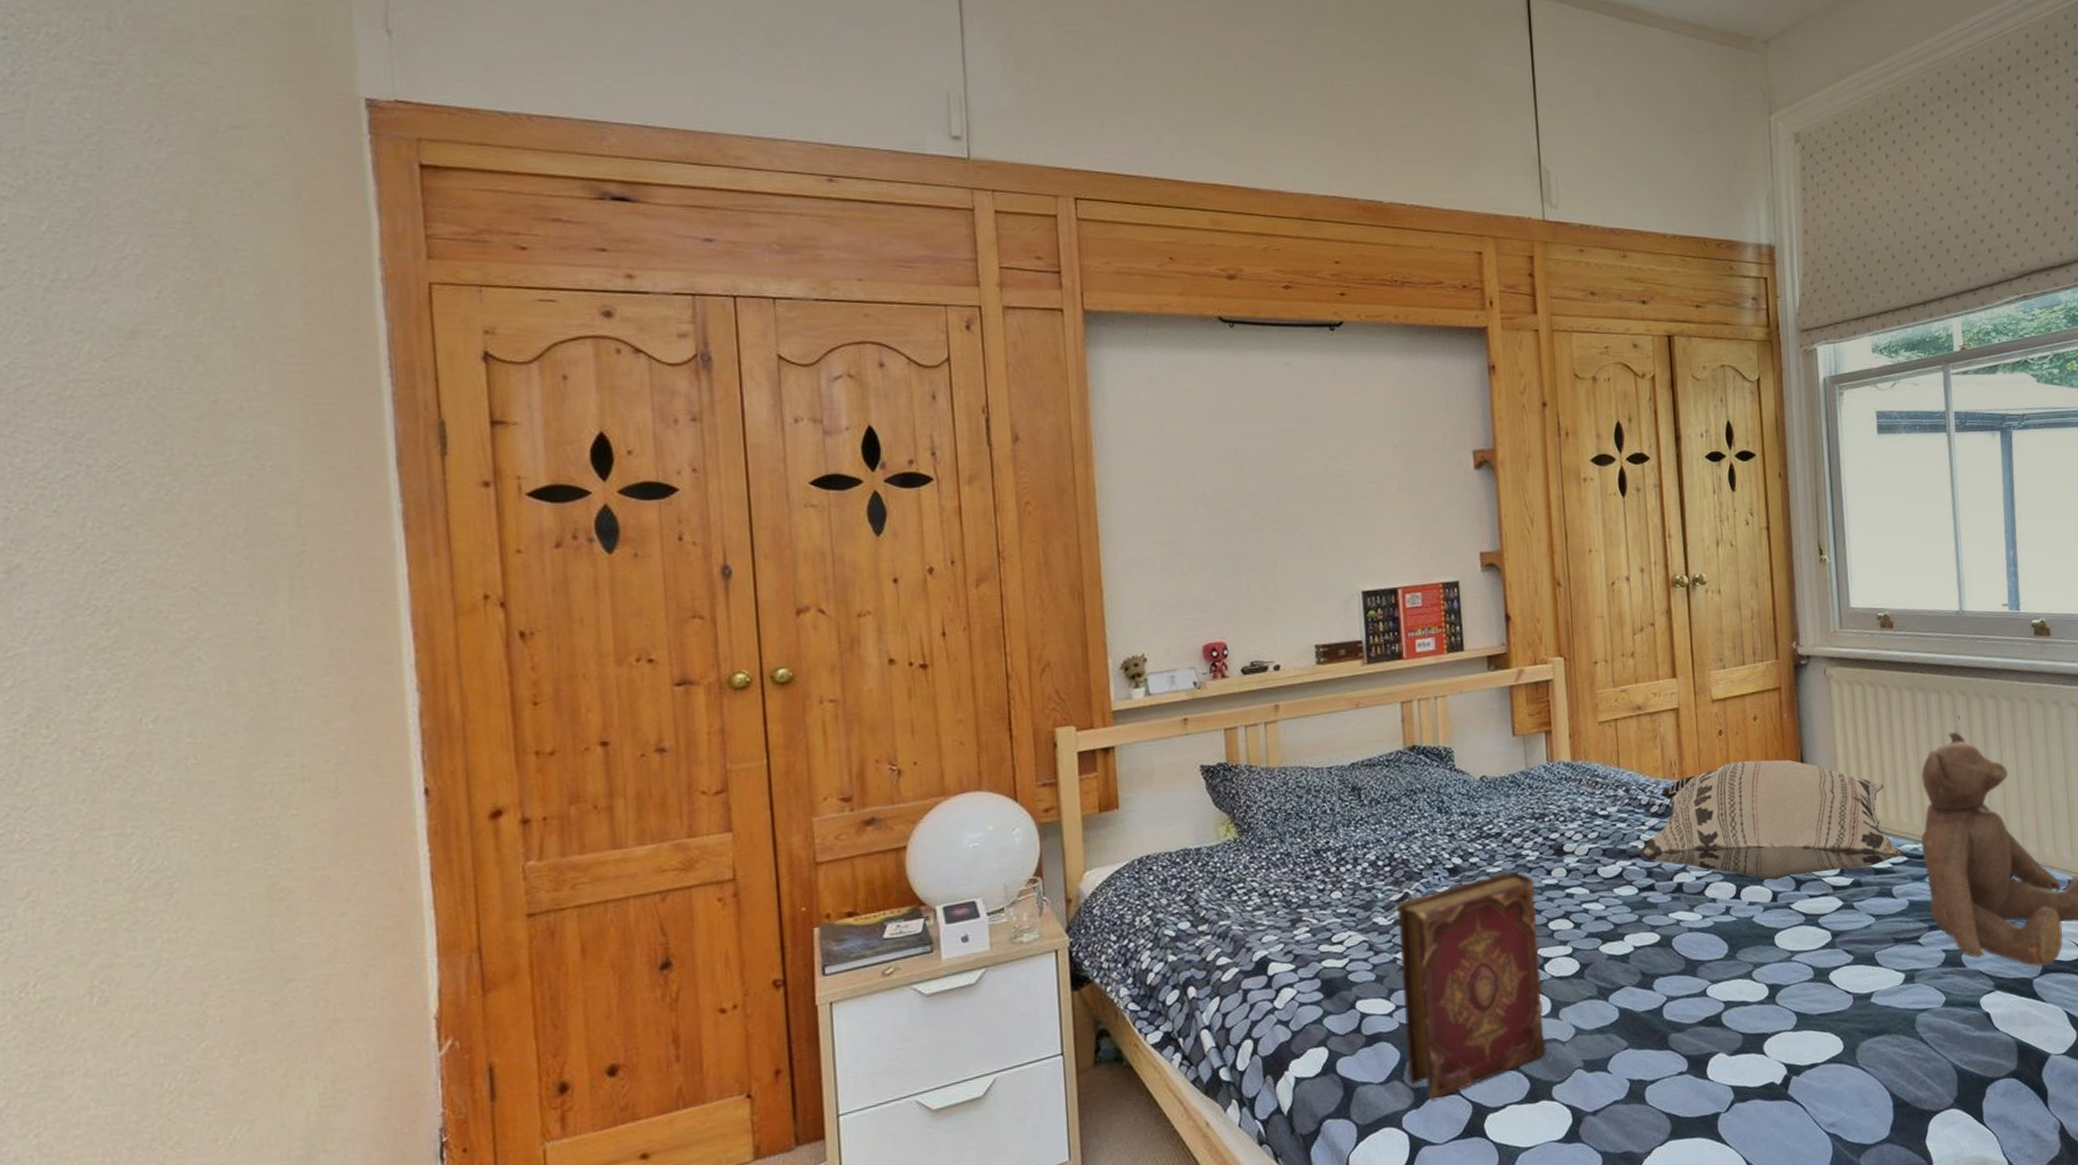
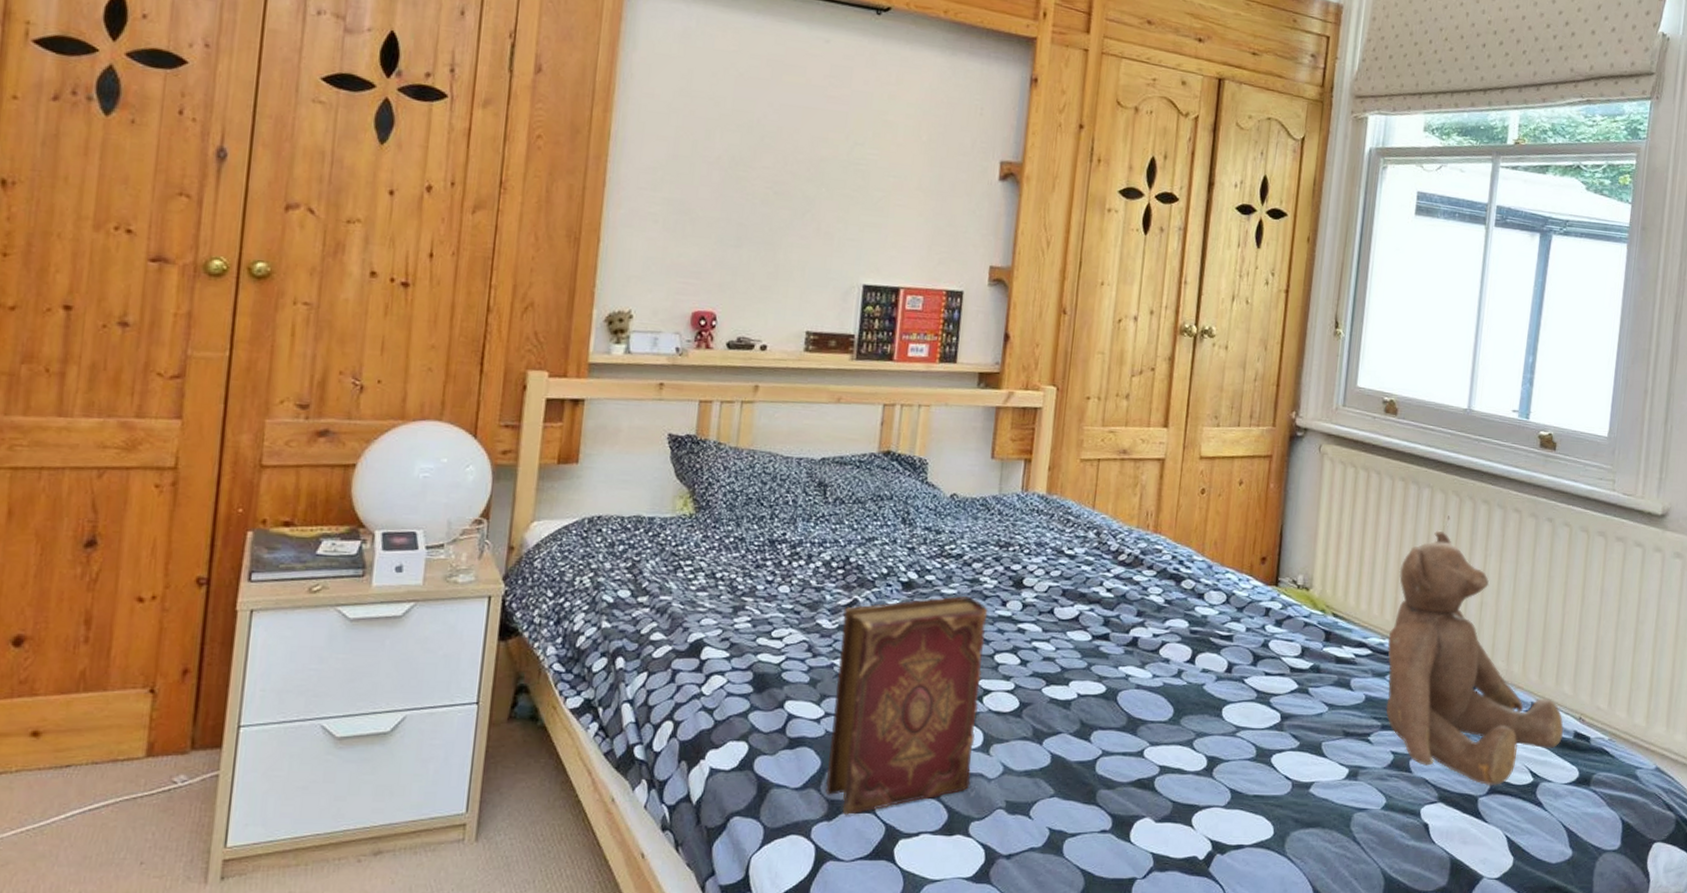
decorative pillow: present [1639,759,1903,880] -> none [1099,523,1368,654]

